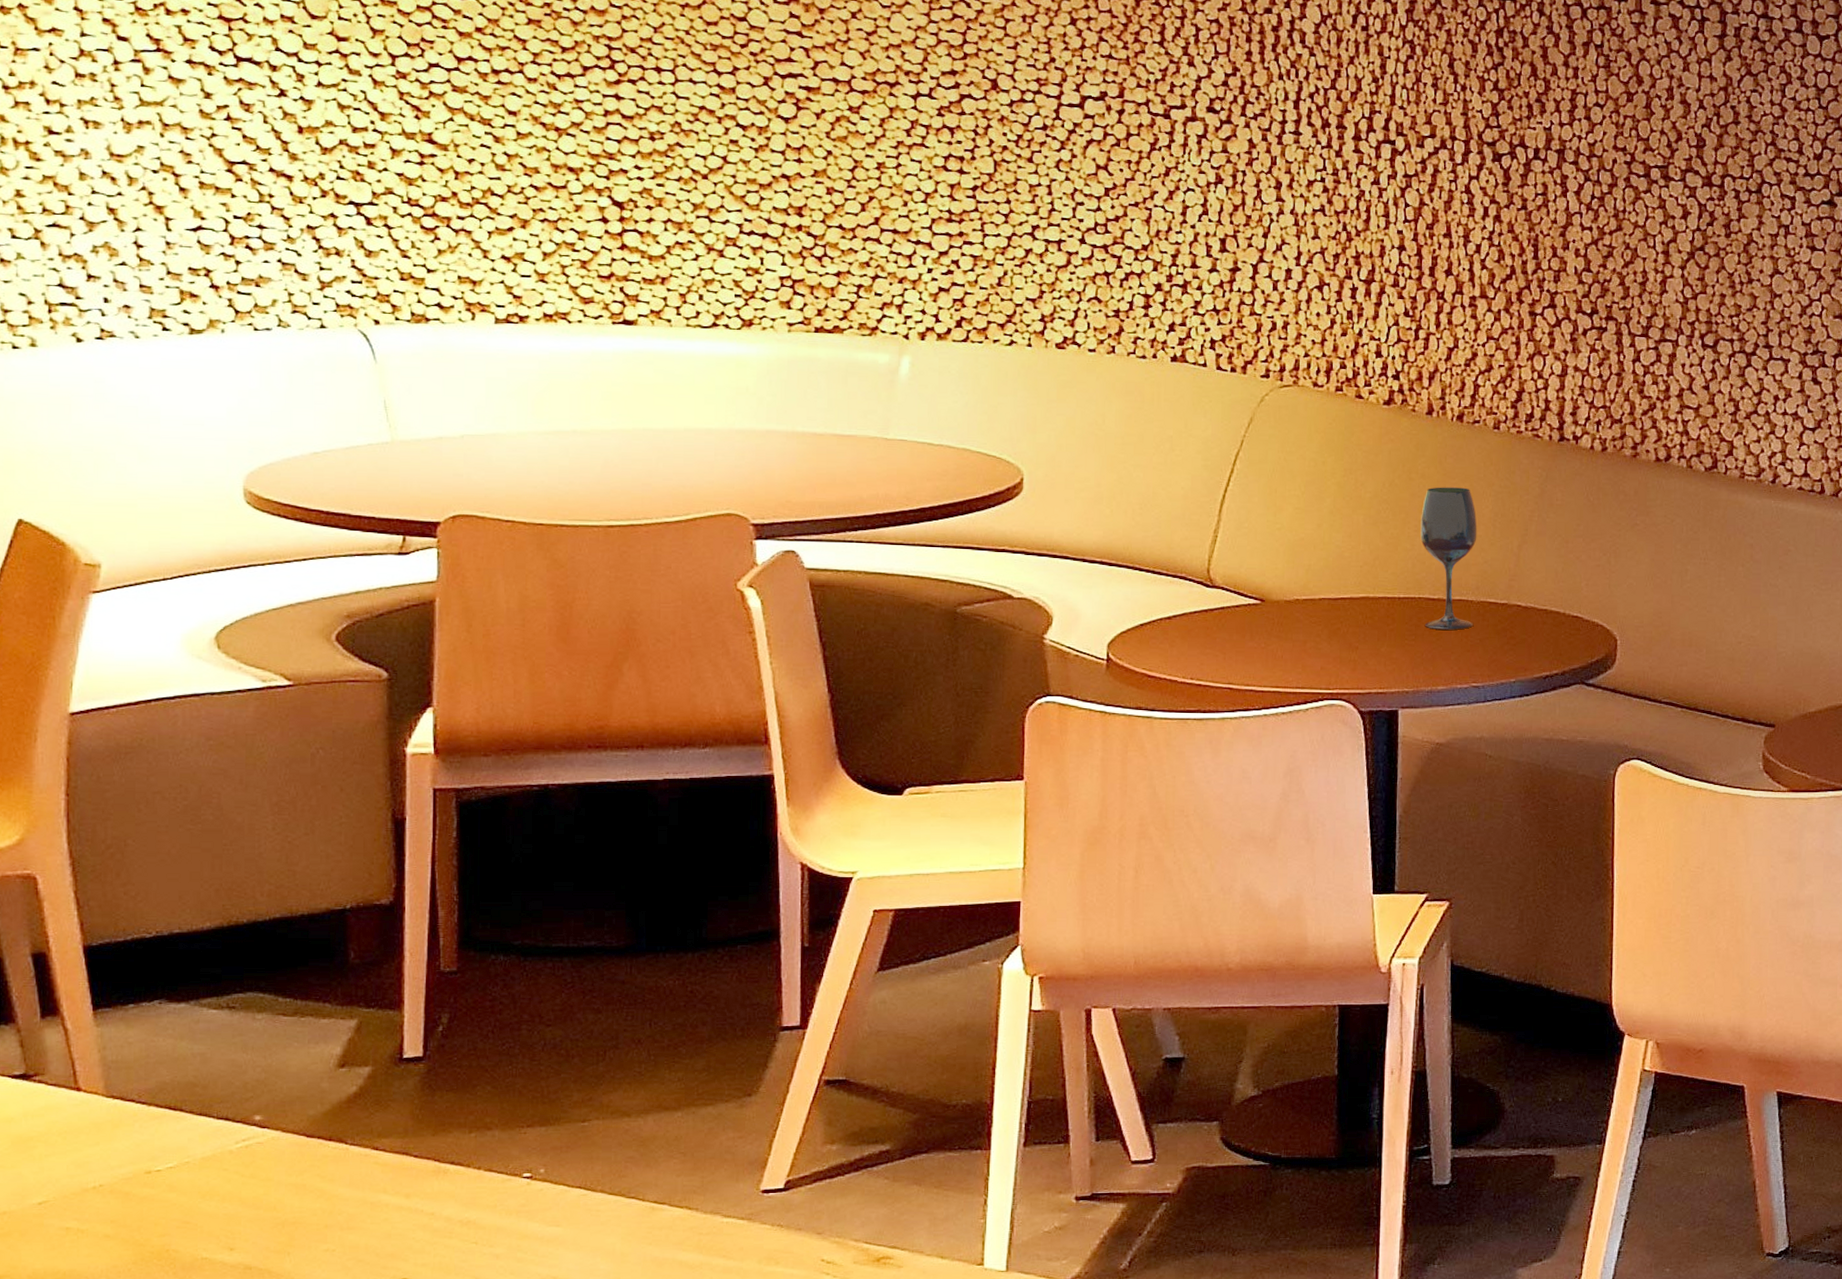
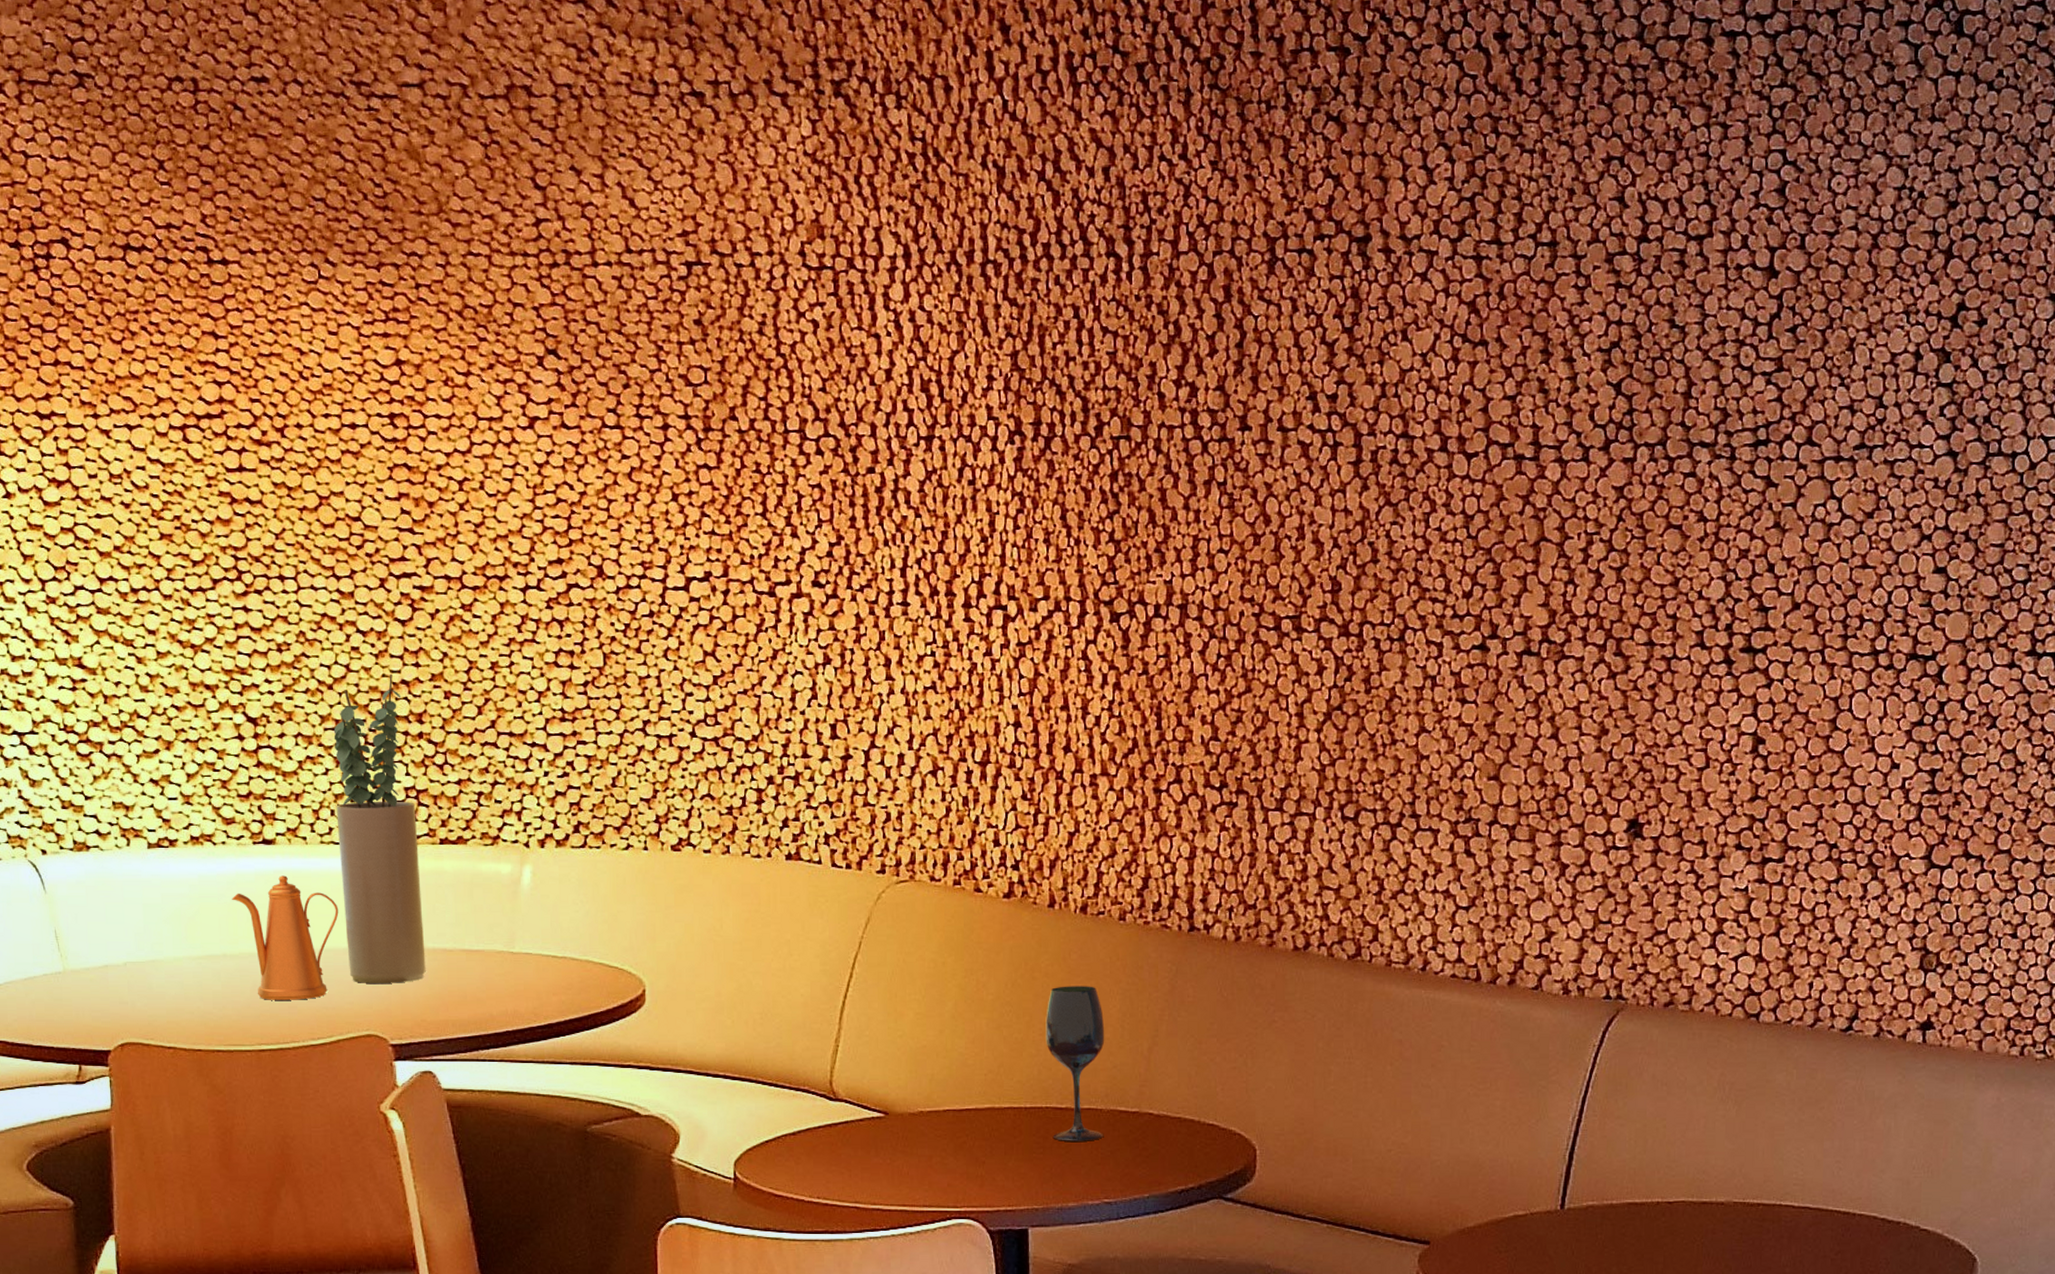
coffee pot: none [586,356,702,478] -> present [232,875,339,1000]
vase: none [705,167,794,465] -> present [333,673,426,983]

